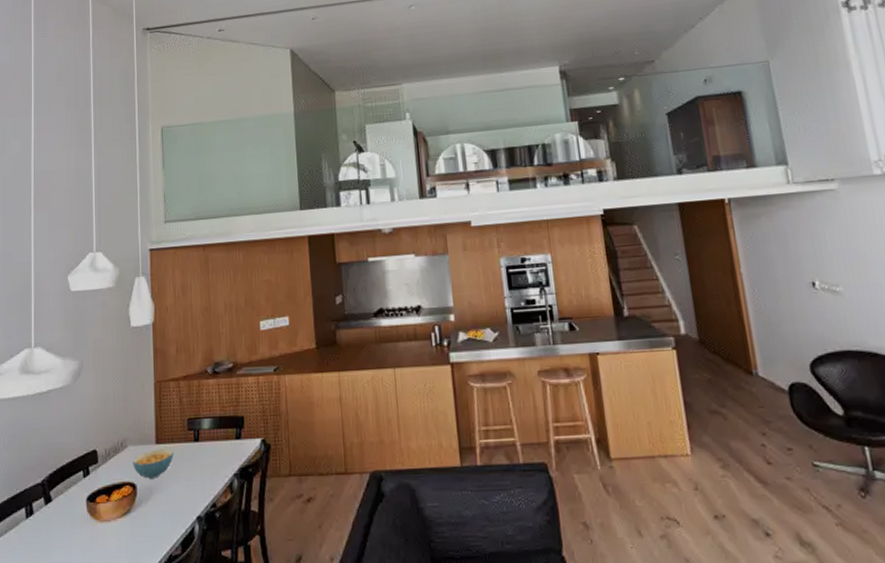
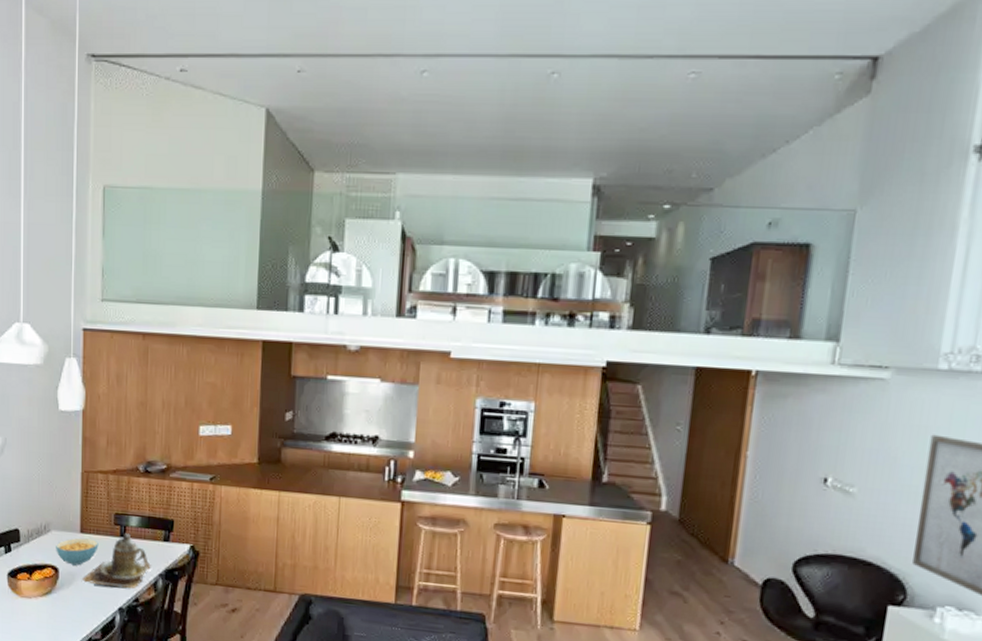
teapot: none [160,437,226,495] -> present [82,533,151,590]

